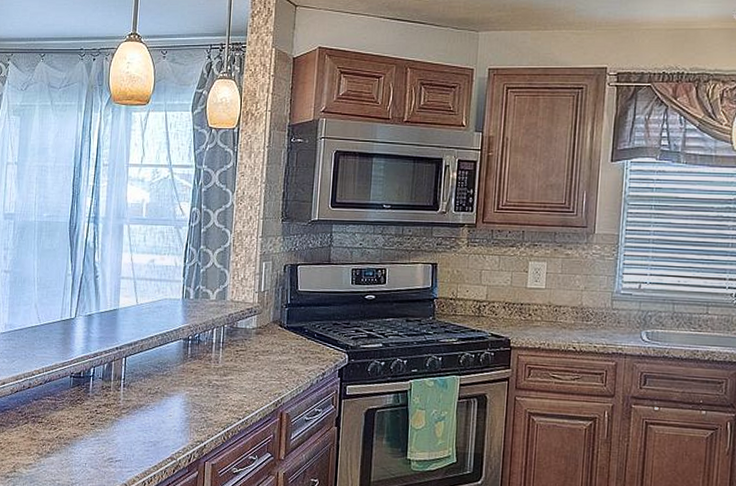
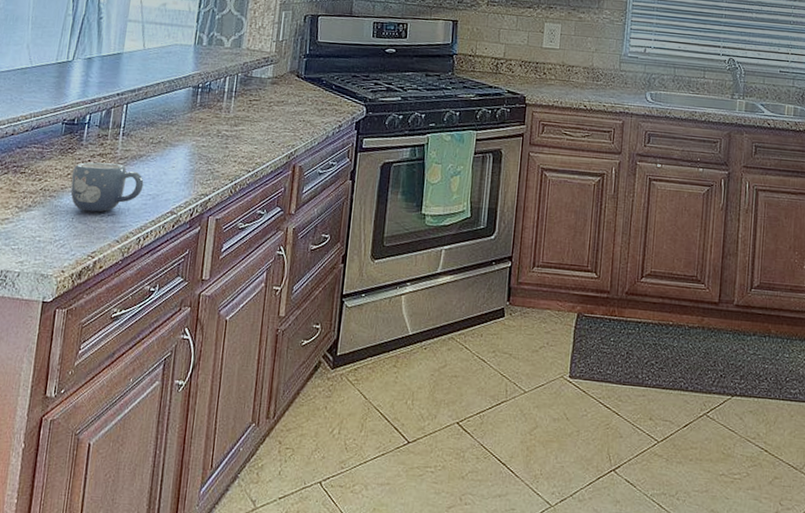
mug: none [82,412,145,458] -> present [70,162,144,213]

